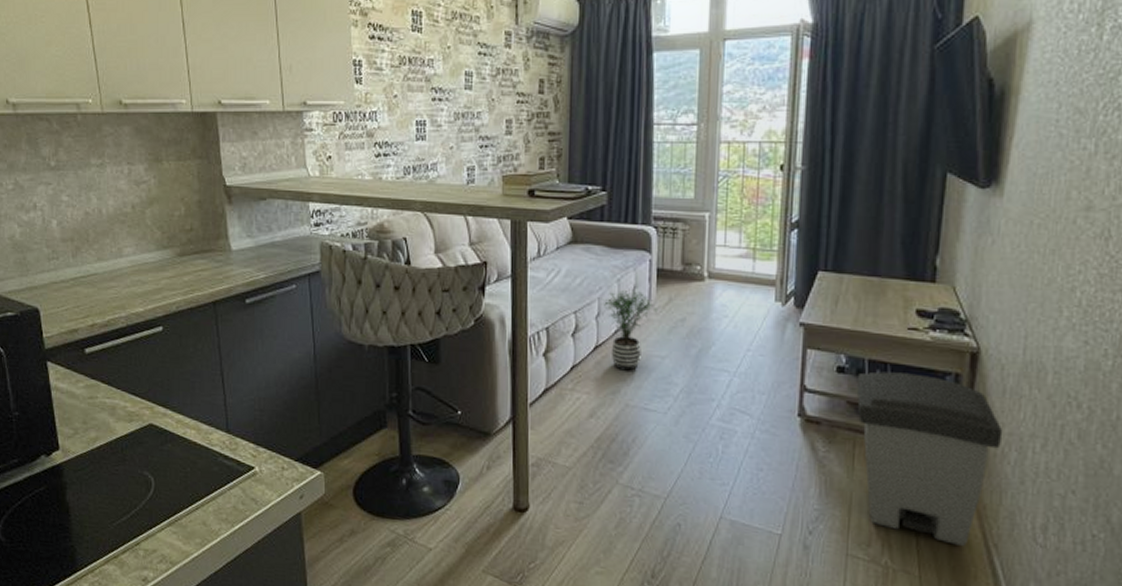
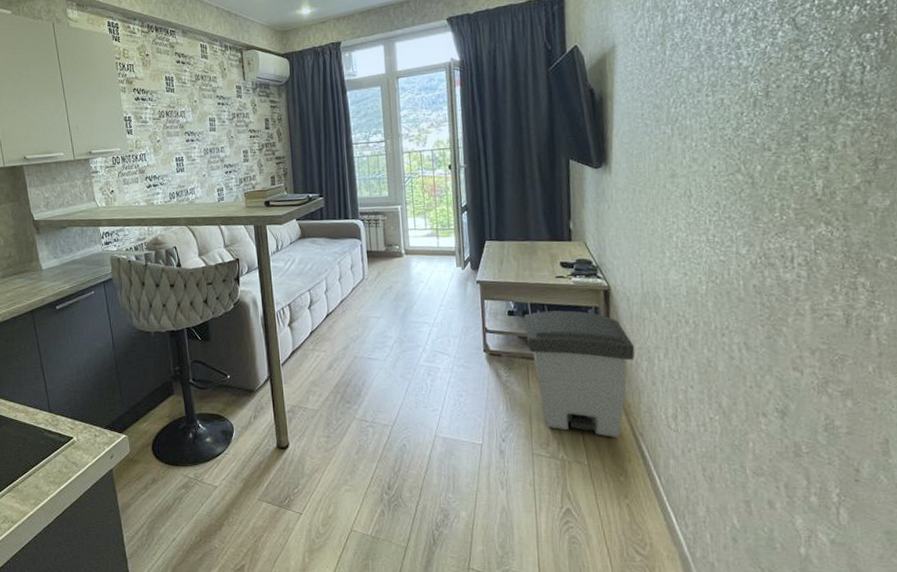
potted plant: present [601,289,657,371] -> none [327,269,370,331]

